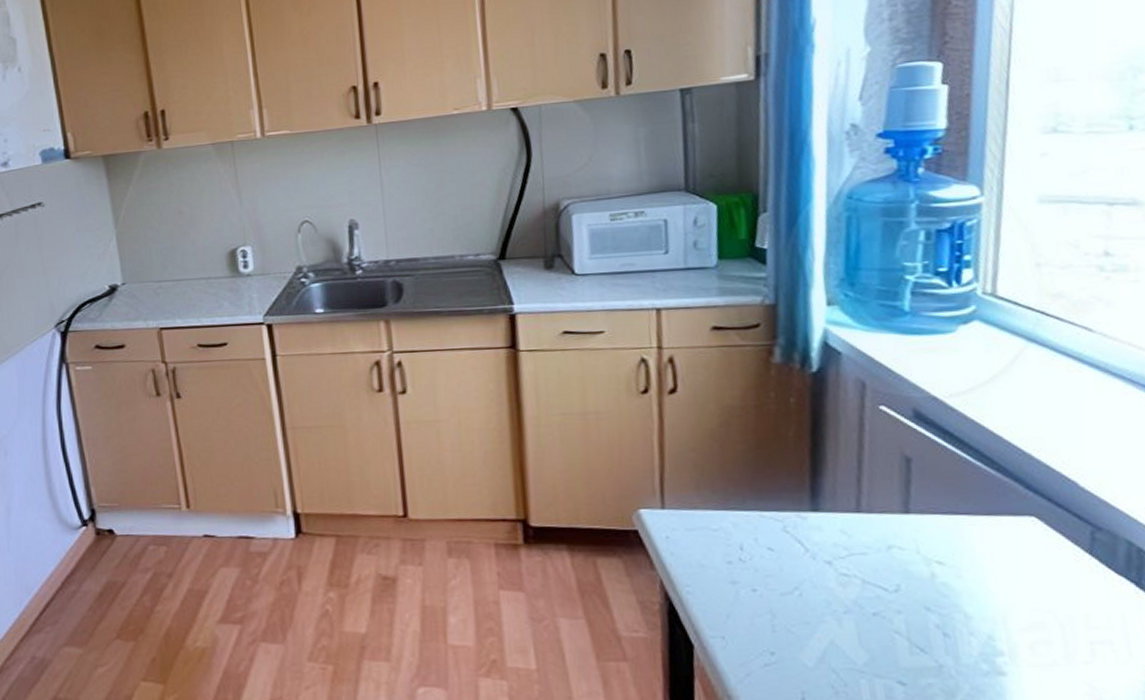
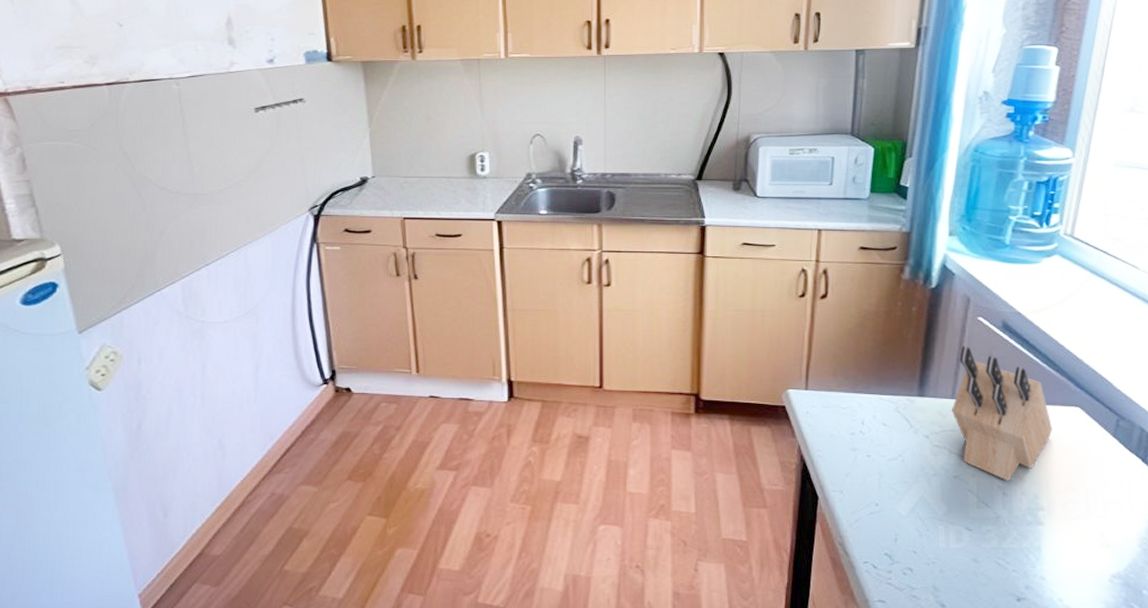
knife block: none [857,443,1002,617] -> present [951,345,1053,481]

